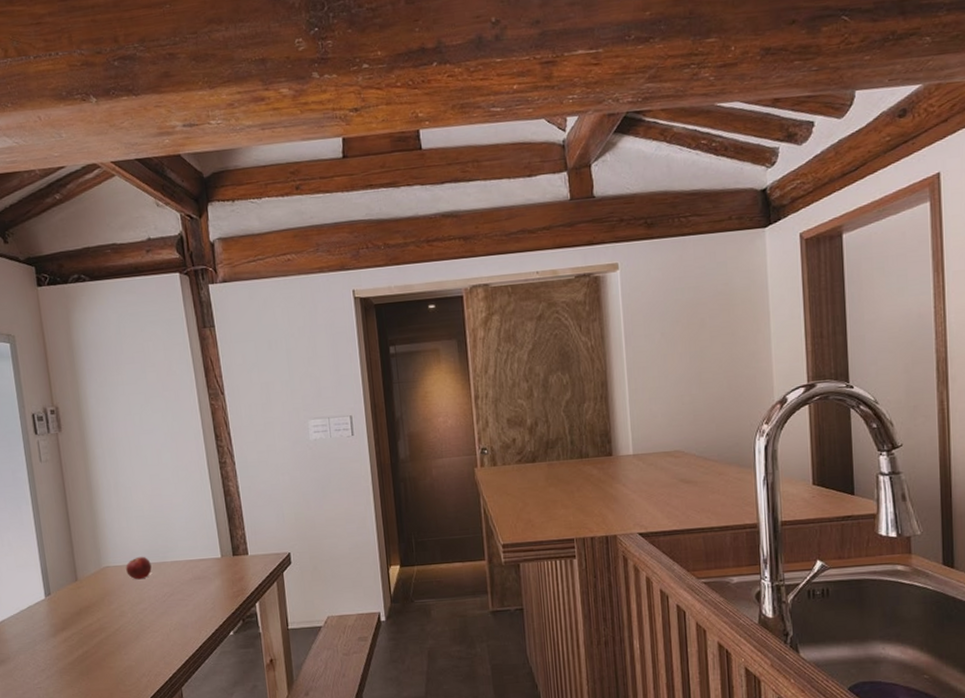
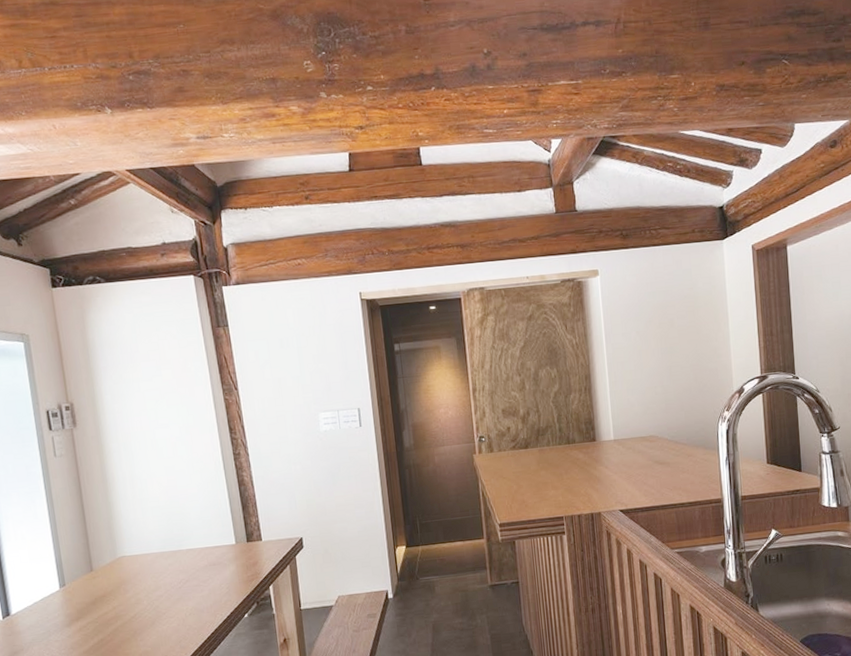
fruit: present [126,556,152,580] -> none [141,545,168,568]

